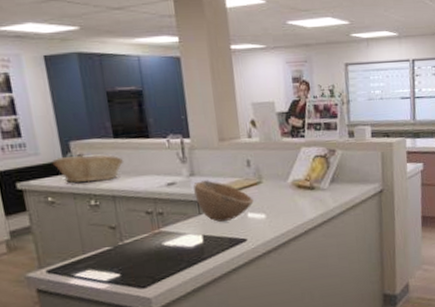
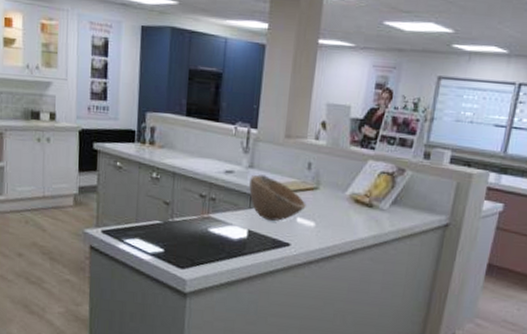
fruit basket: present [52,153,124,183] -> none [127,126,191,157]

